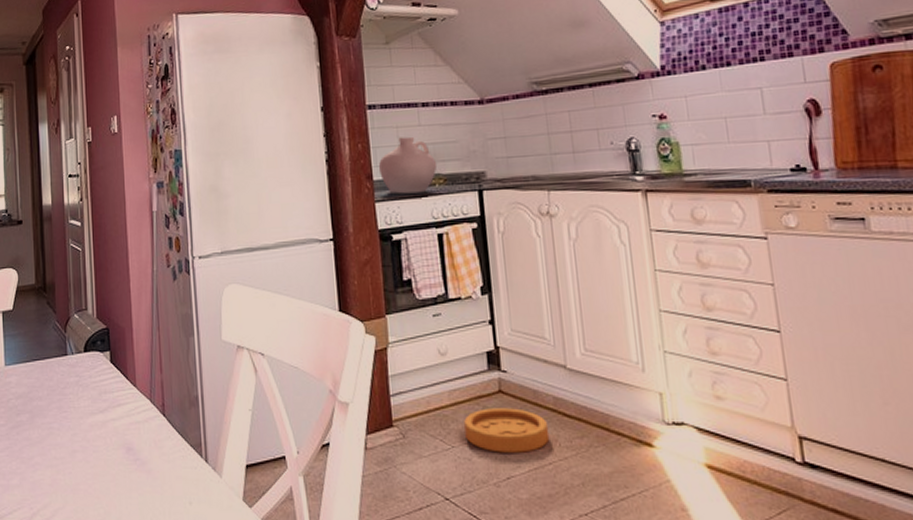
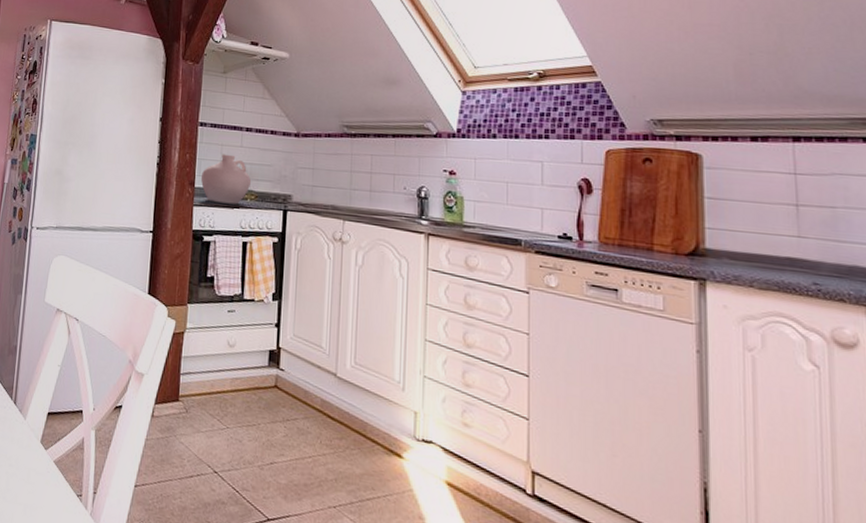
pet bowl: present [464,408,550,453] -> none [240,399,314,444]

